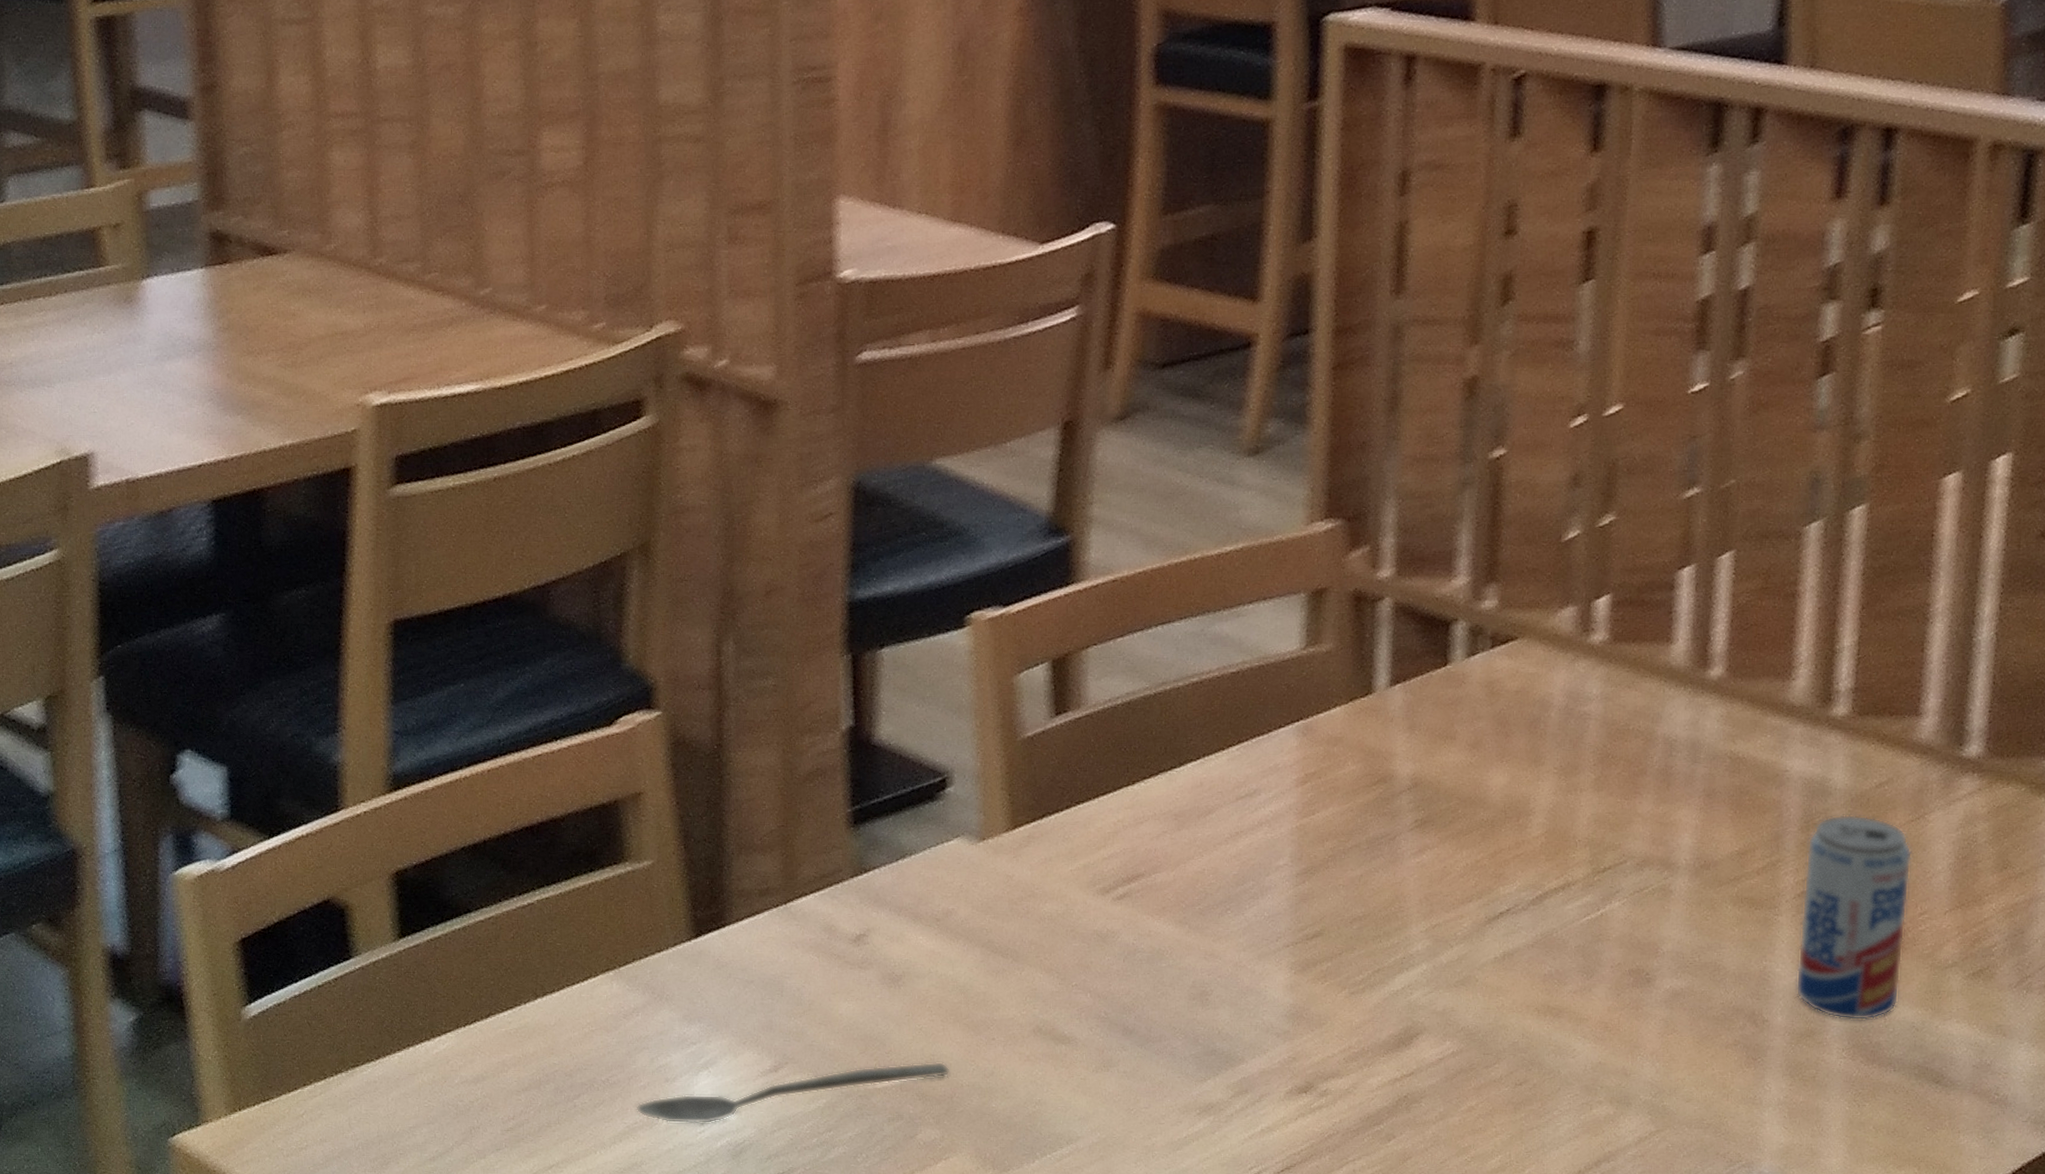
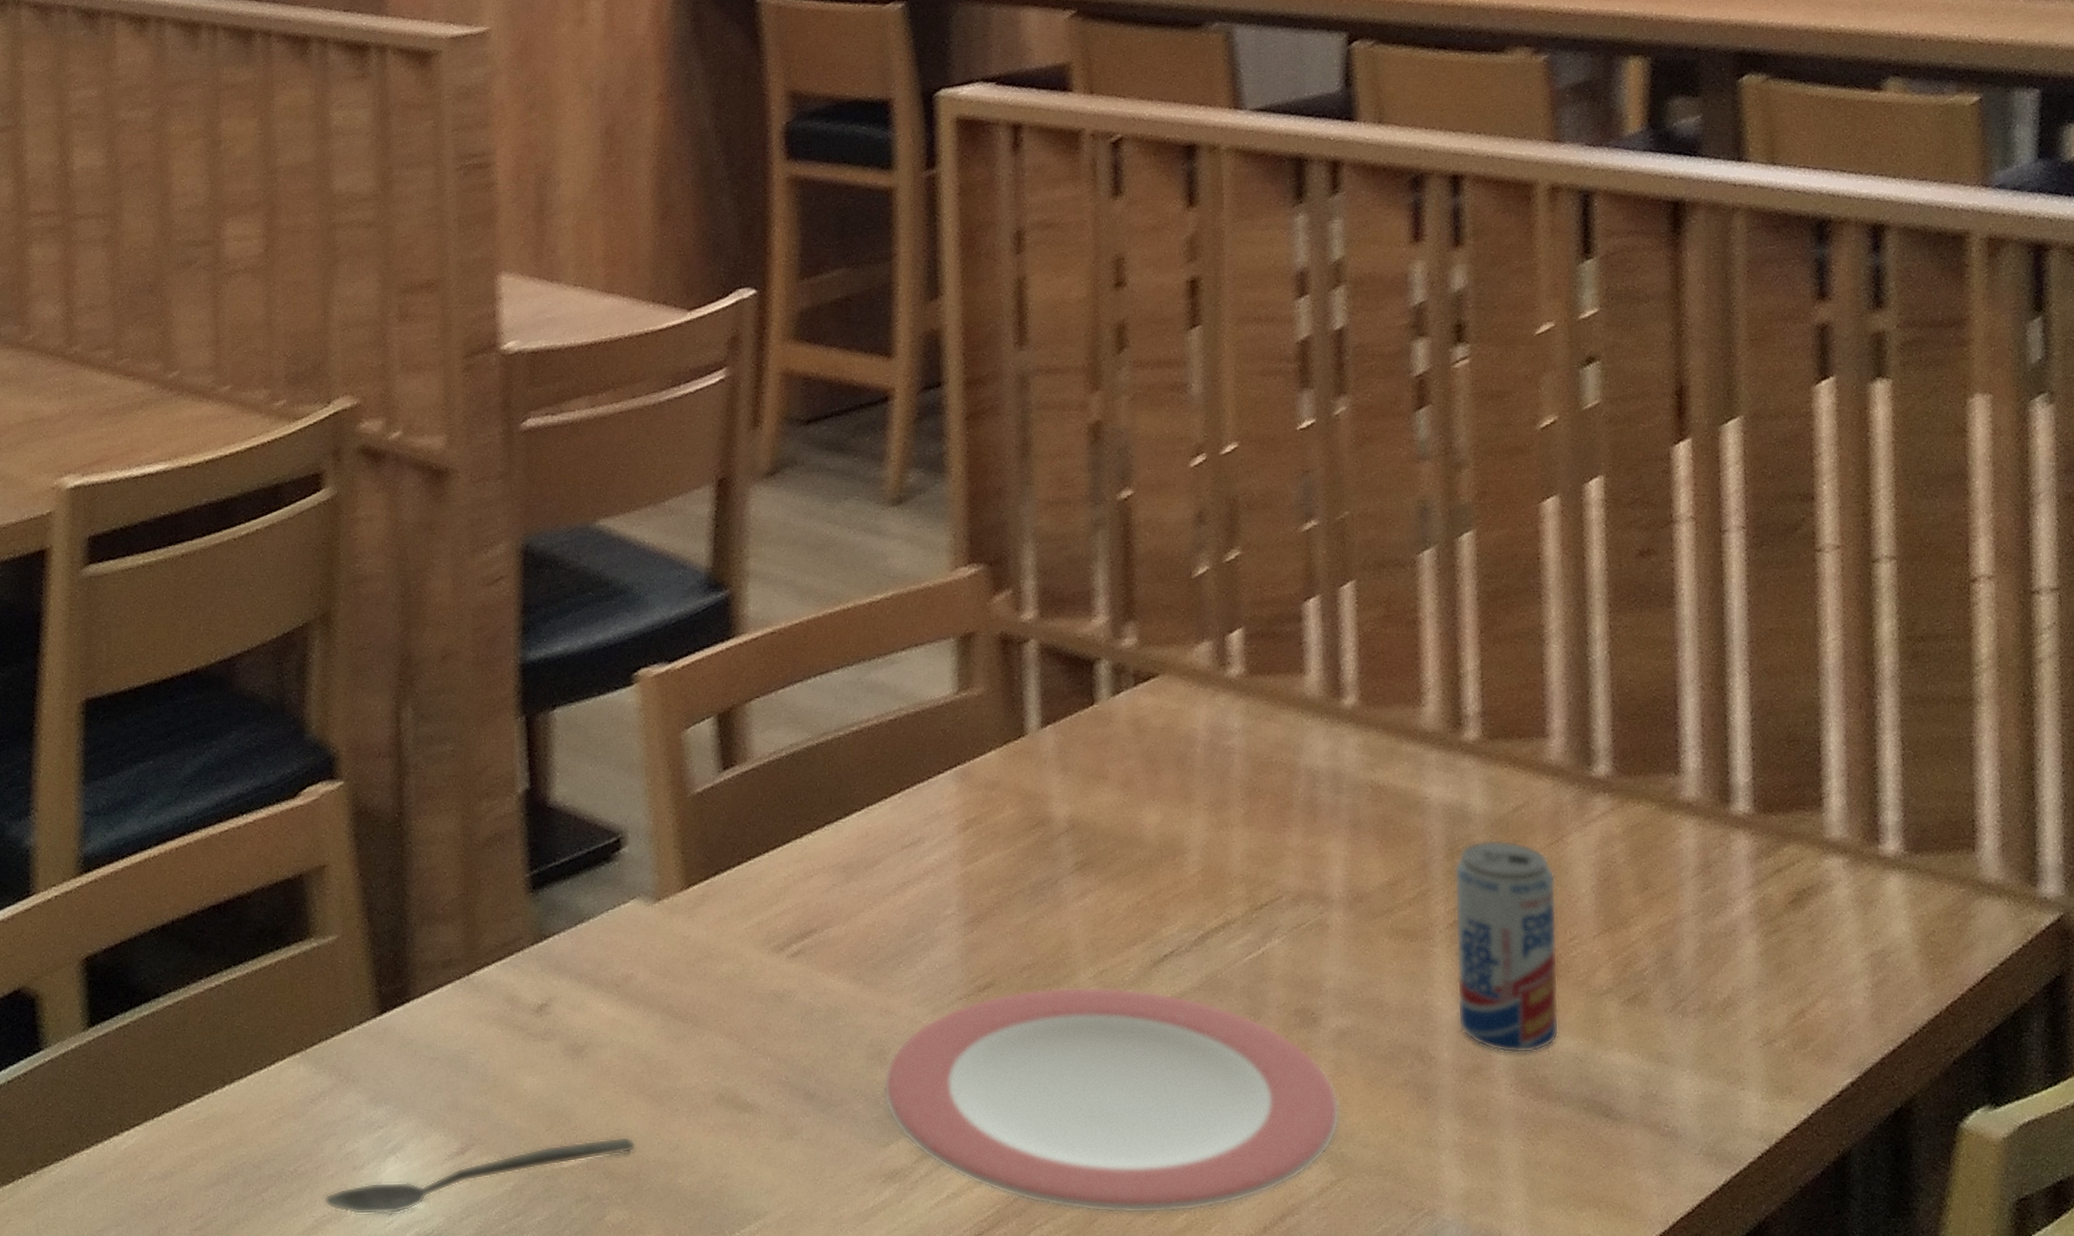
plate: none [1203,939,1667,1155] -> present [883,986,1341,1214]

